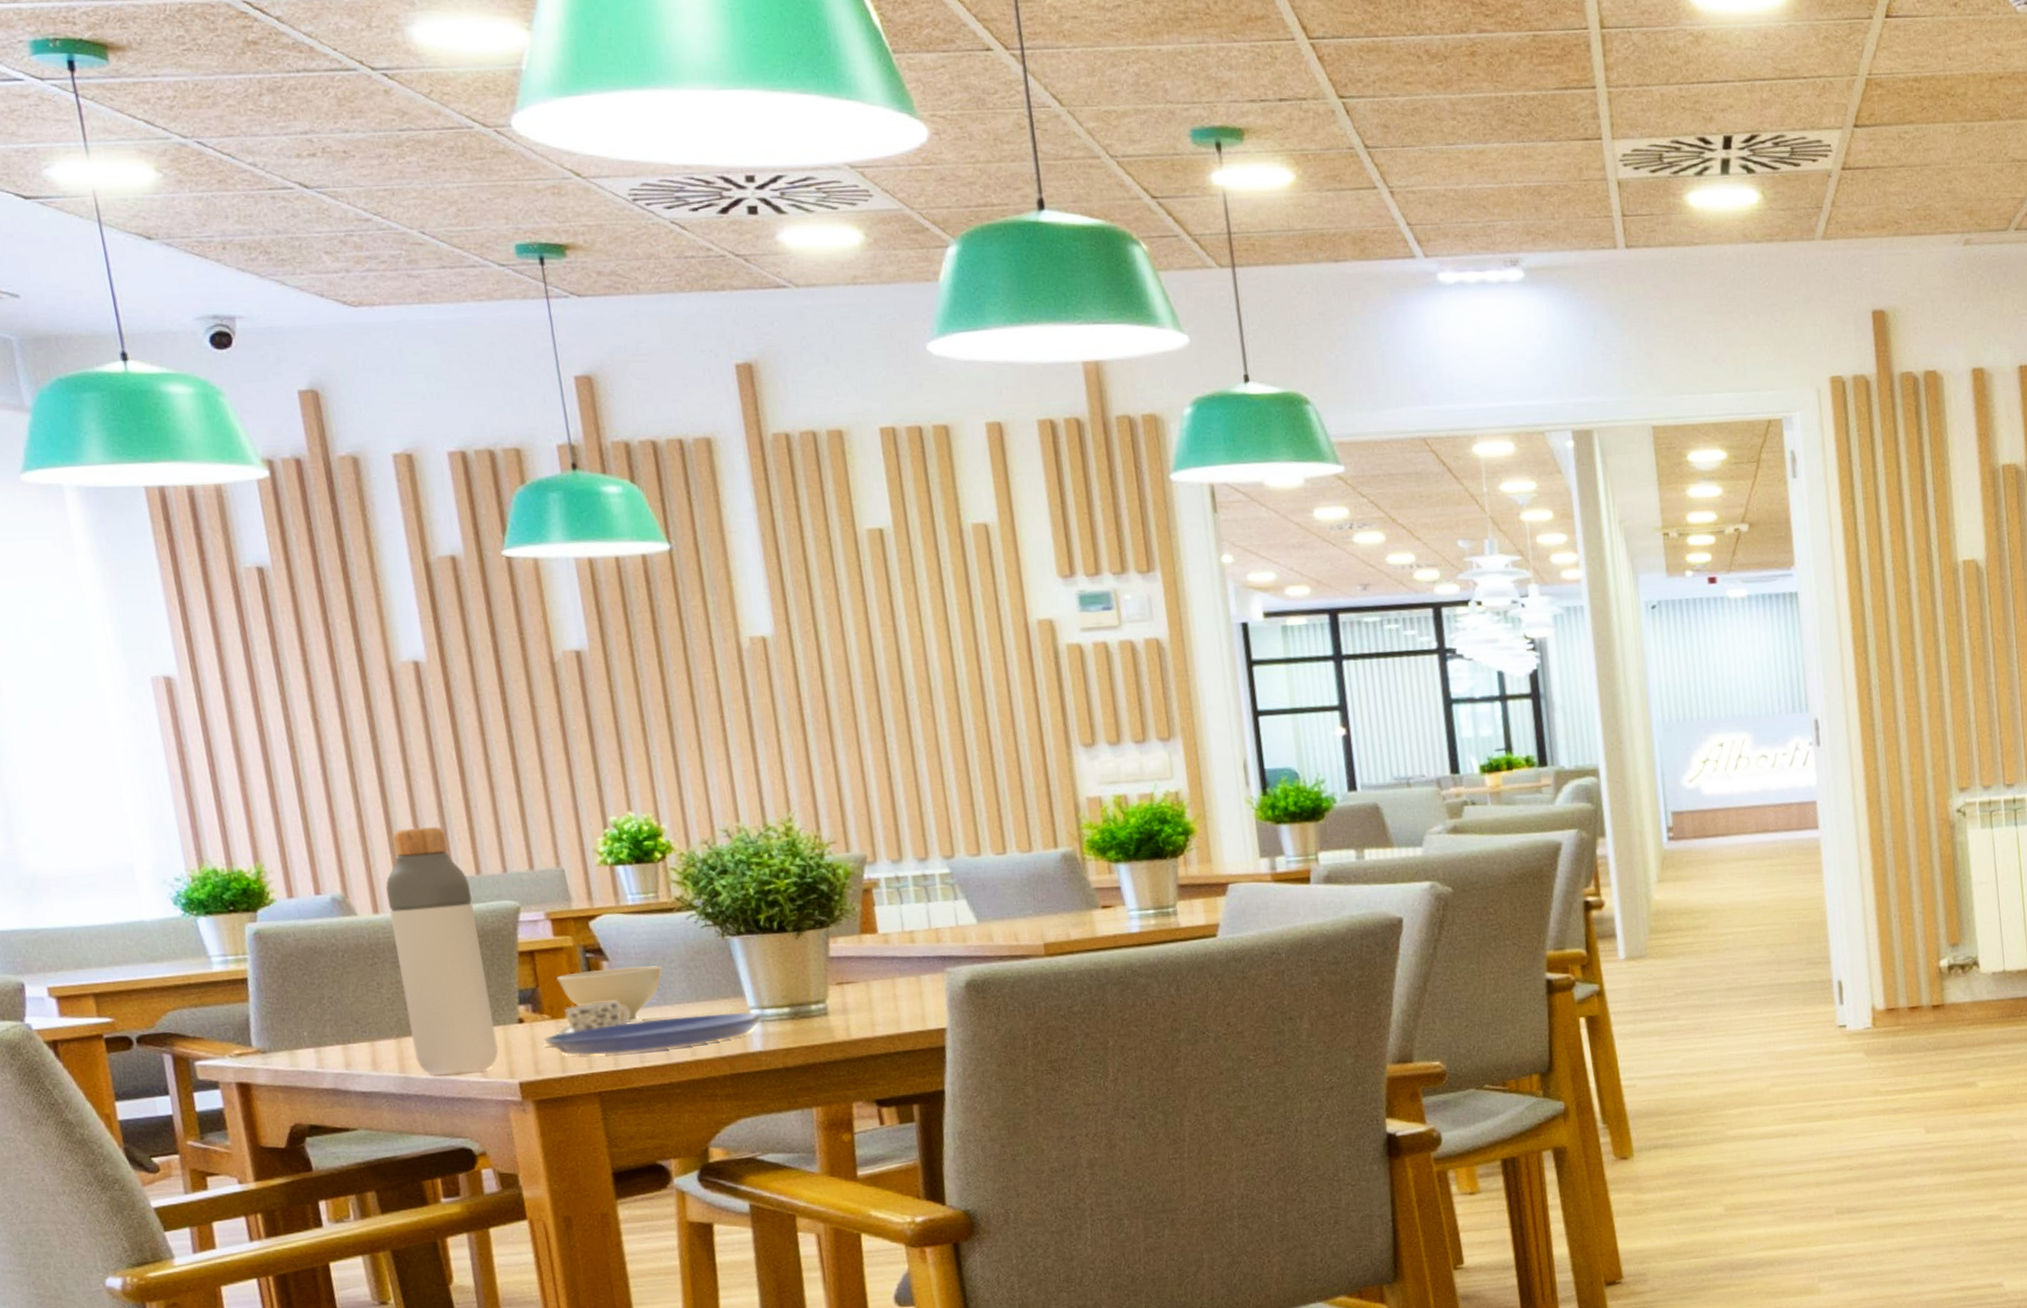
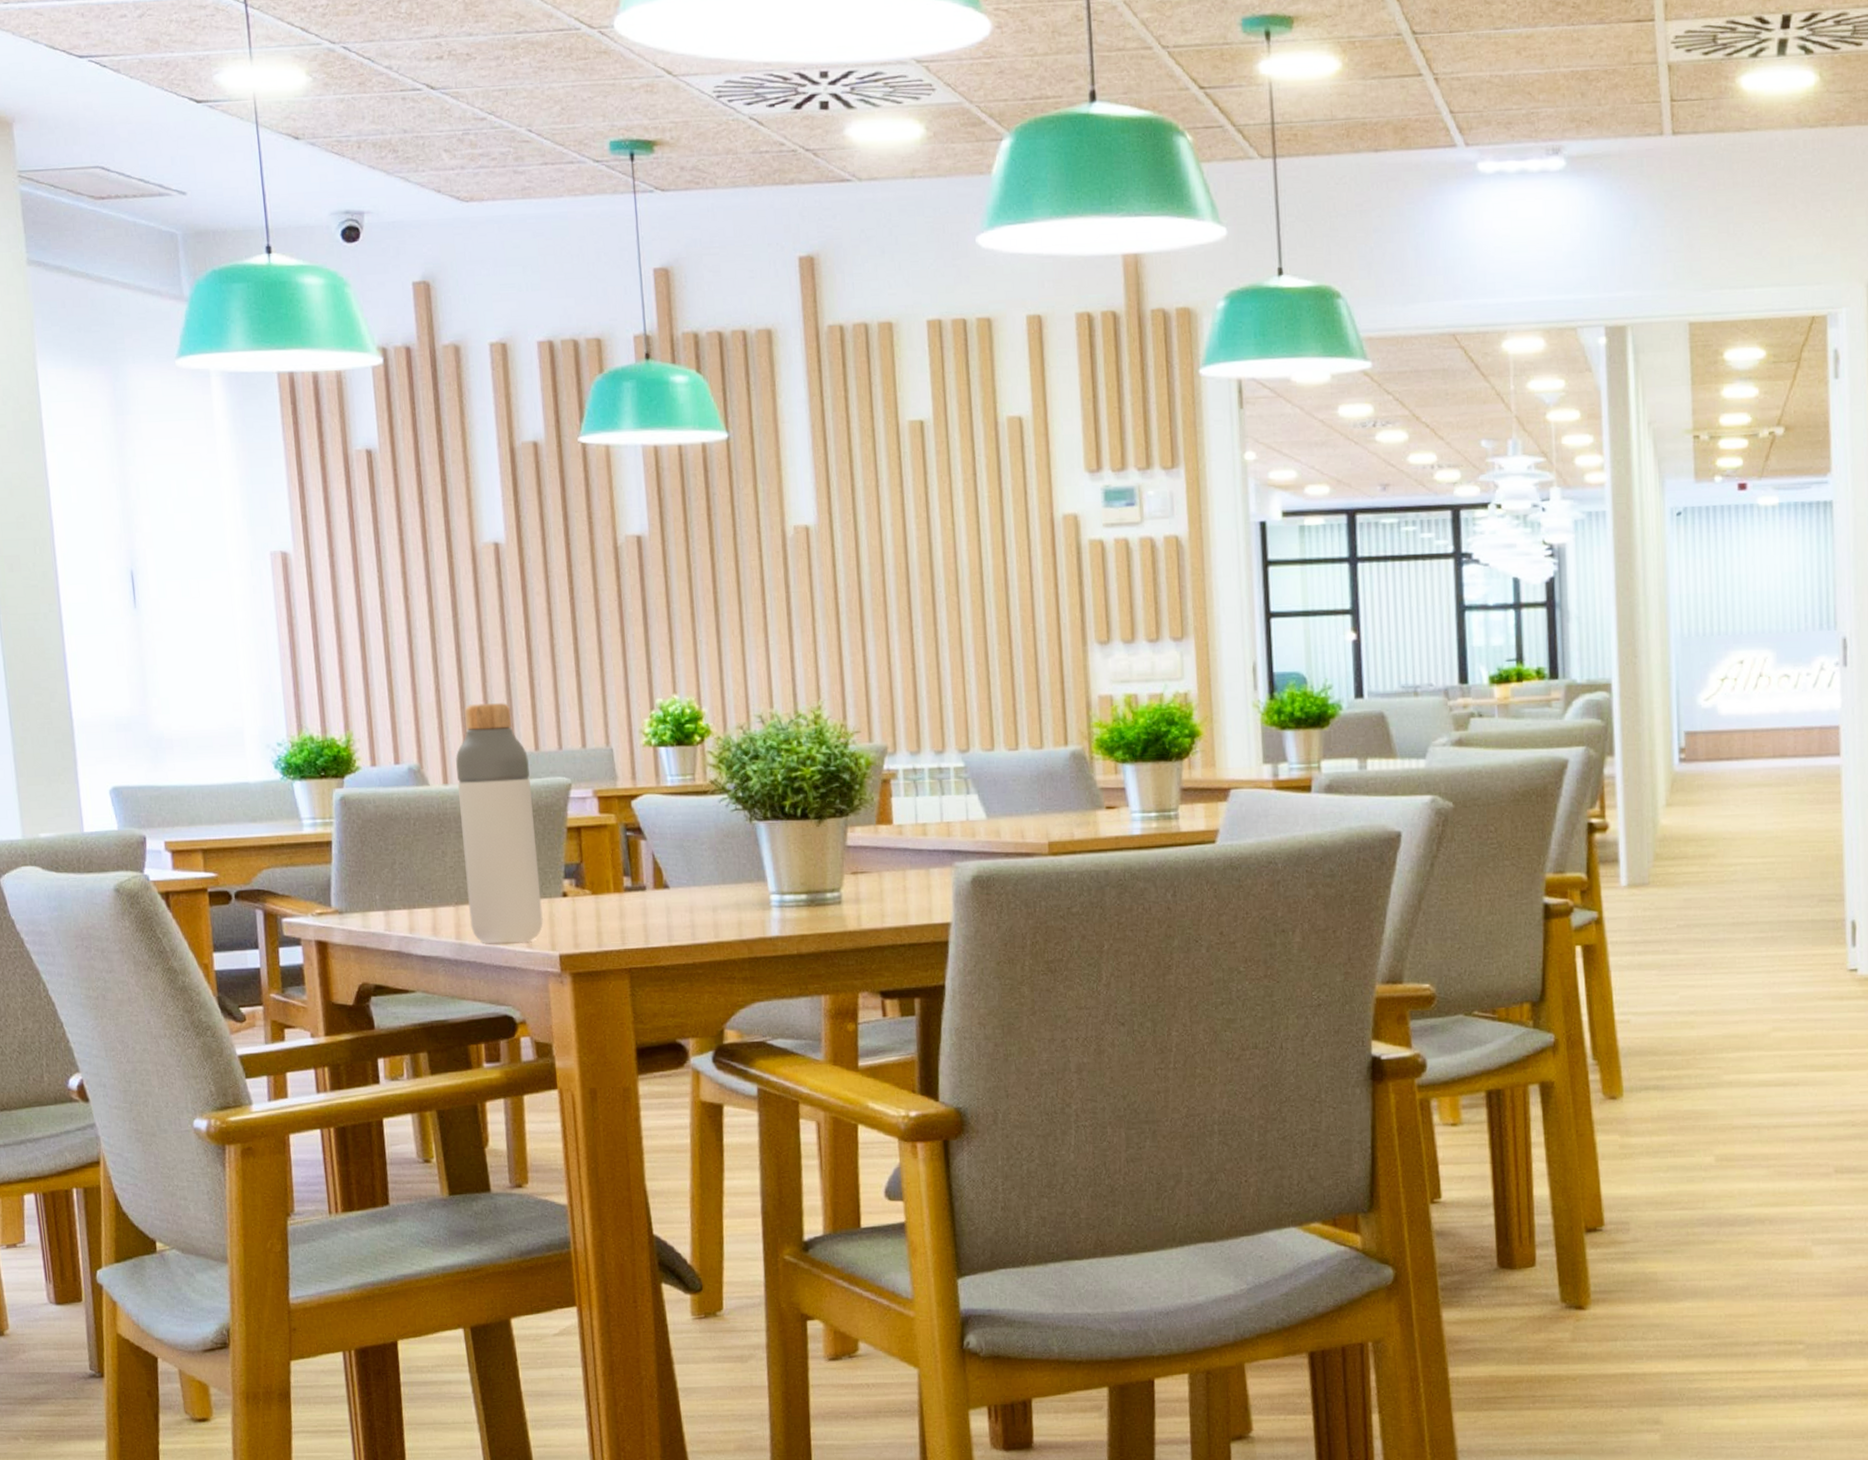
teacup: present [542,1001,631,1045] -> none [582,879,663,919]
plate: present [544,1012,763,1056] -> none [584,896,782,933]
bowl: present [556,965,663,1022] -> none [599,846,695,901]

